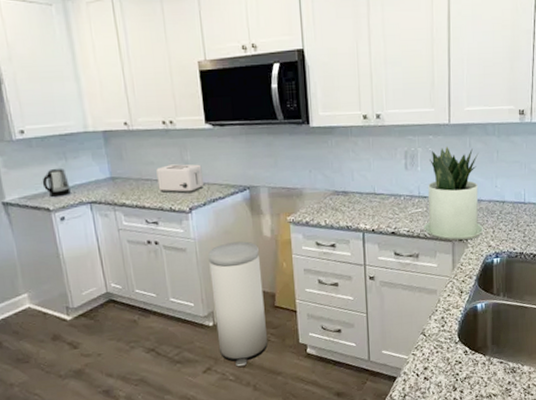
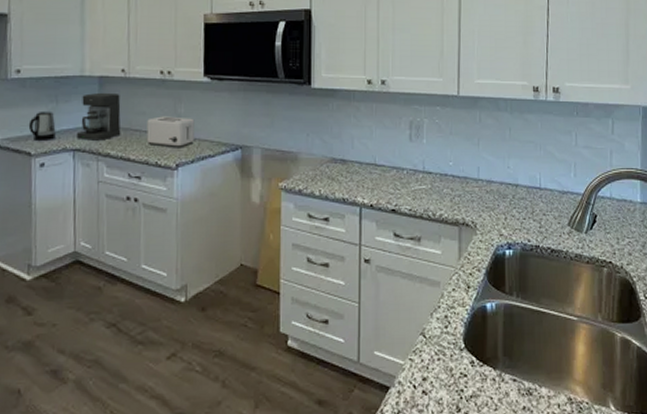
coffee maker: none [89,146,133,193] -> present [77,92,121,141]
pedal bin: present [208,241,268,367] -> none [188,206,246,356]
planter: present [423,146,484,241] -> none [427,119,495,225]

